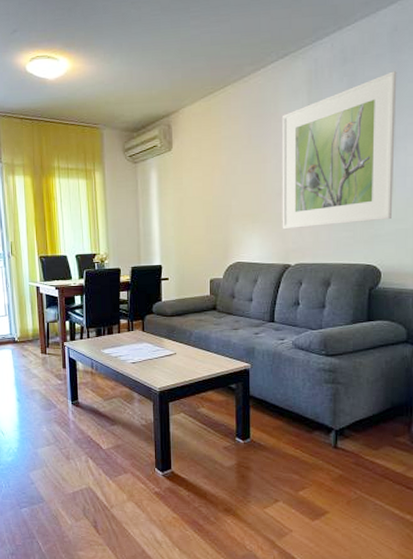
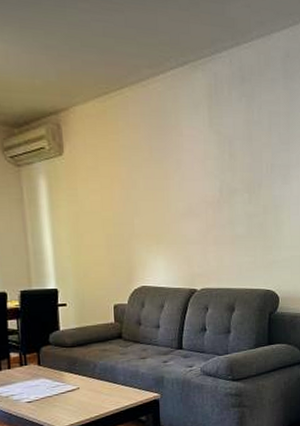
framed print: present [281,71,397,230] -> none [184,98,290,253]

